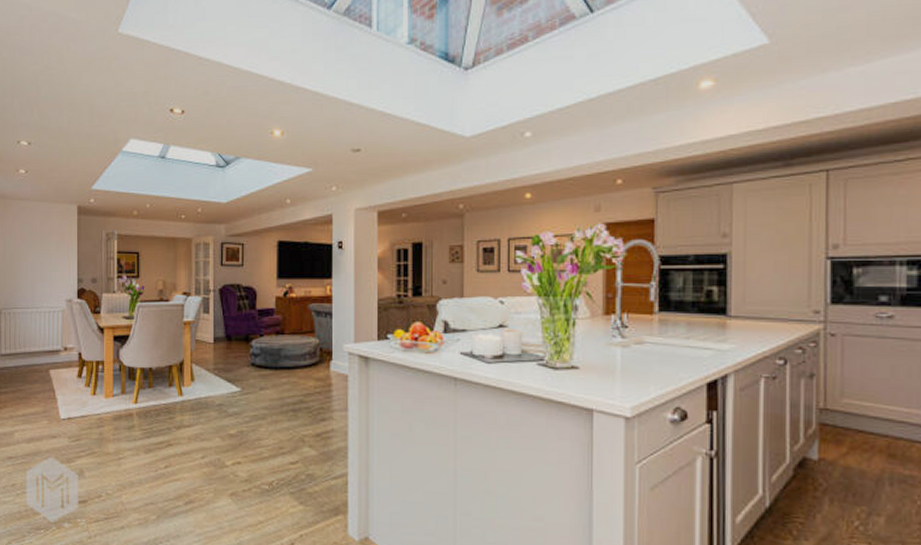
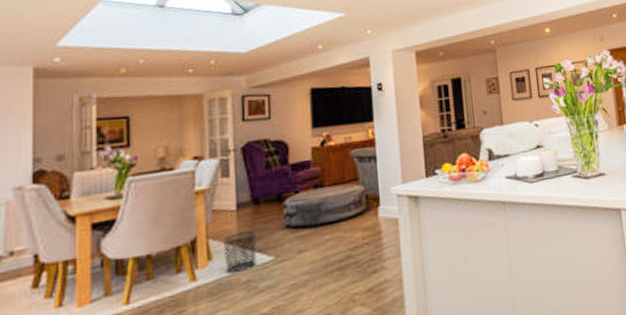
waste bin: none [202,362,229,395] -> present [222,230,258,273]

